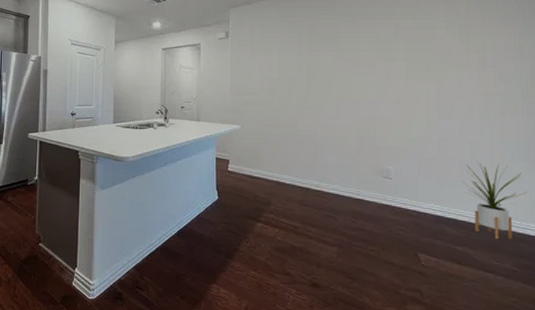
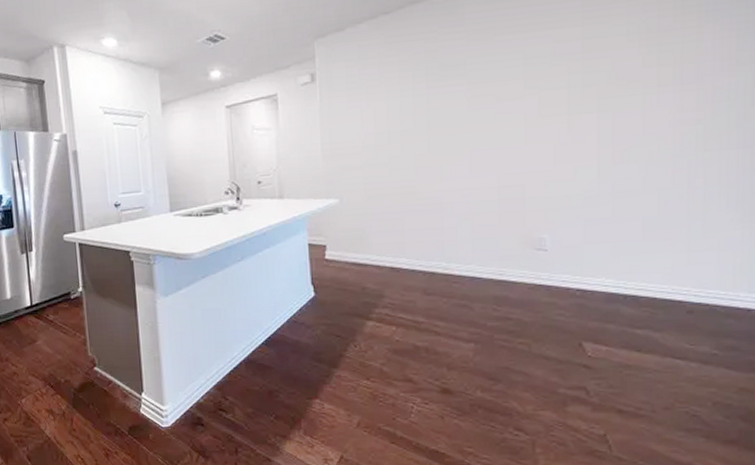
house plant: present [463,161,527,240] -> none [647,216,737,317]

